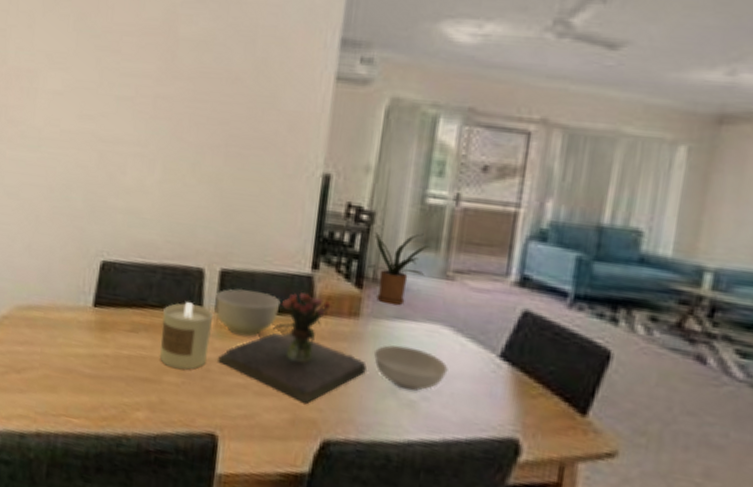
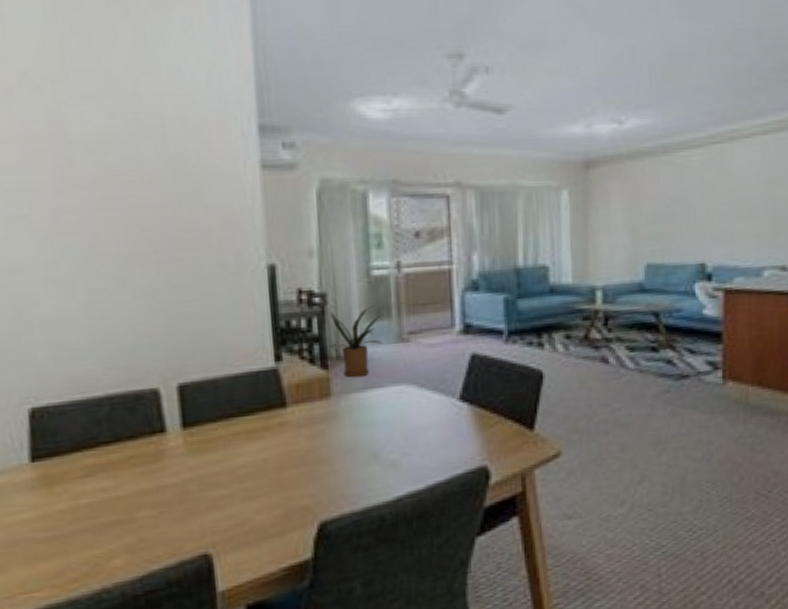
candle: present [159,302,213,370] -> none [120,427,182,502]
bowl: present [215,288,281,337] -> none [178,397,250,447]
flower arrangement: present [218,292,367,404] -> none [195,387,347,494]
bowl: present [373,345,449,391] -> none [350,411,419,452]

